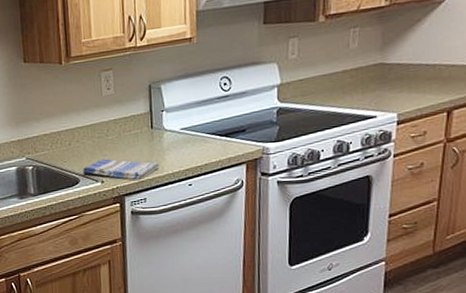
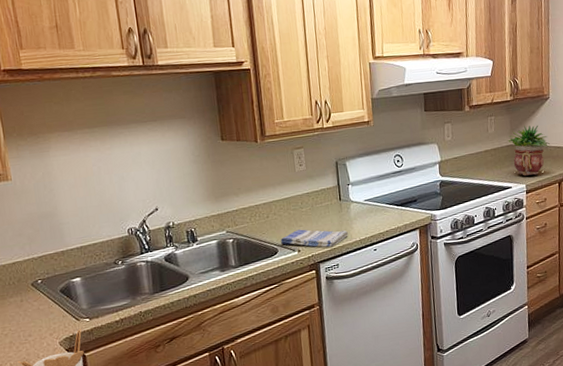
potted plant: none [376,36,440,103] -> present [508,125,550,176]

